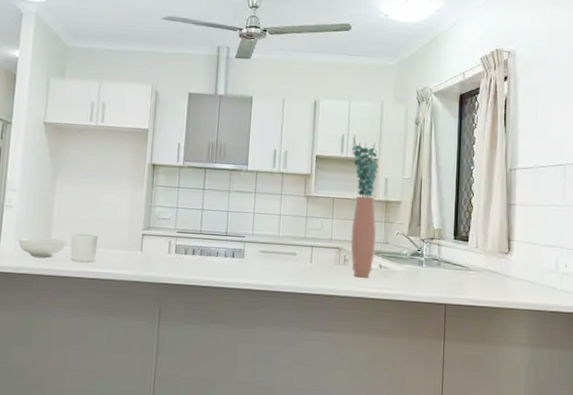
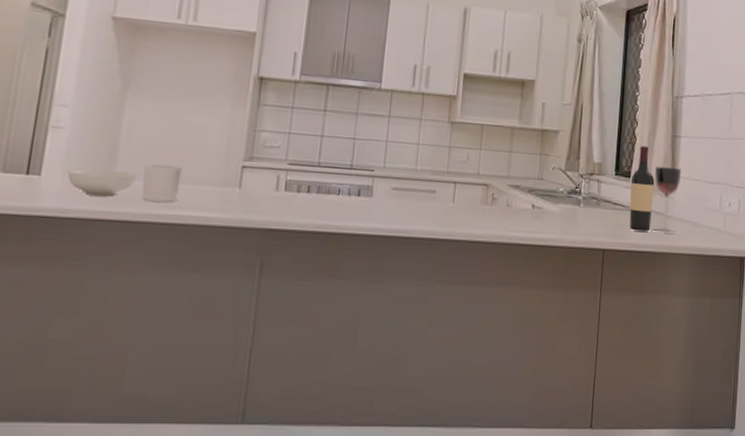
vase: present [350,140,379,279] -> none [500,57,536,222]
wine bottle: none [468,213,492,289] -> present [629,145,655,232]
wineglass: none [491,232,518,291] -> present [653,167,682,233]

